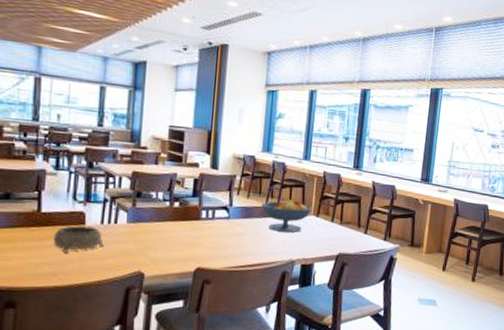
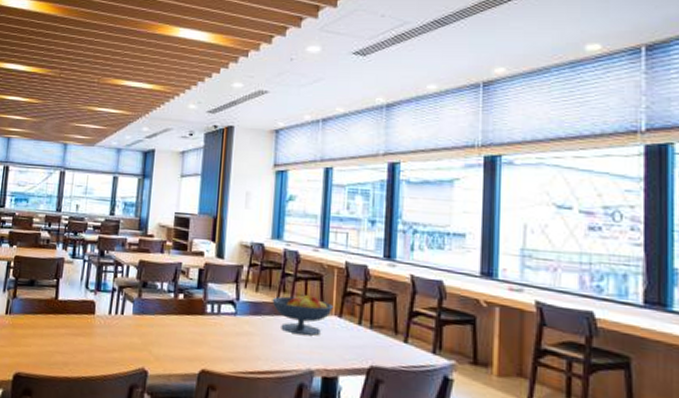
decorative bowl: present [53,225,104,253] -> none [66,314,111,343]

